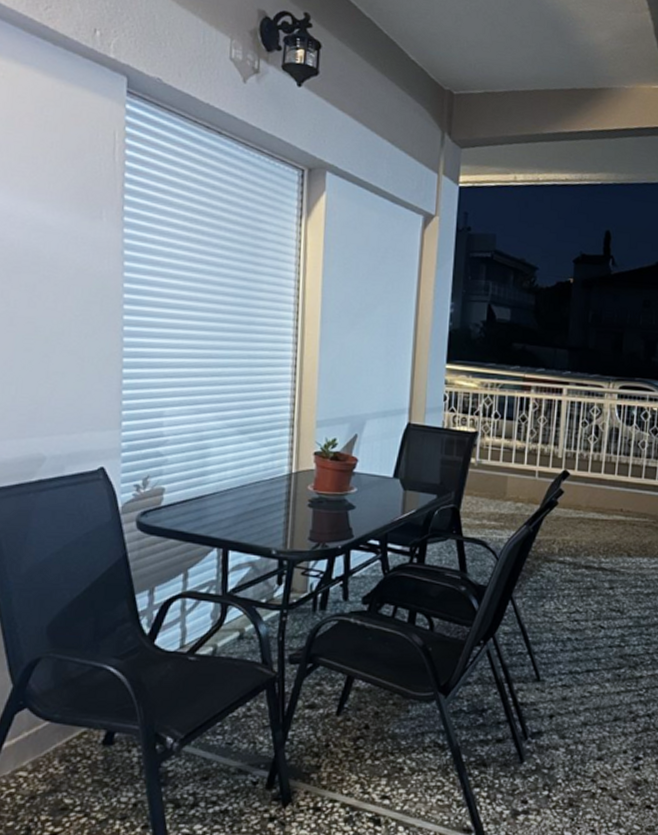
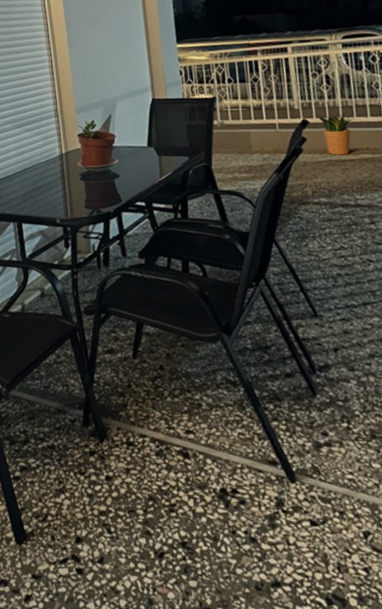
potted plant: none [577,466,615,514] -> present [315,114,355,156]

